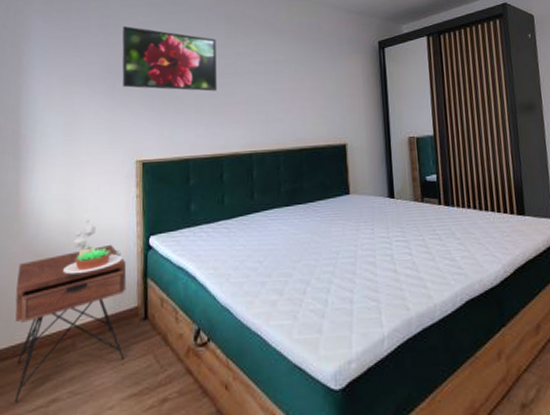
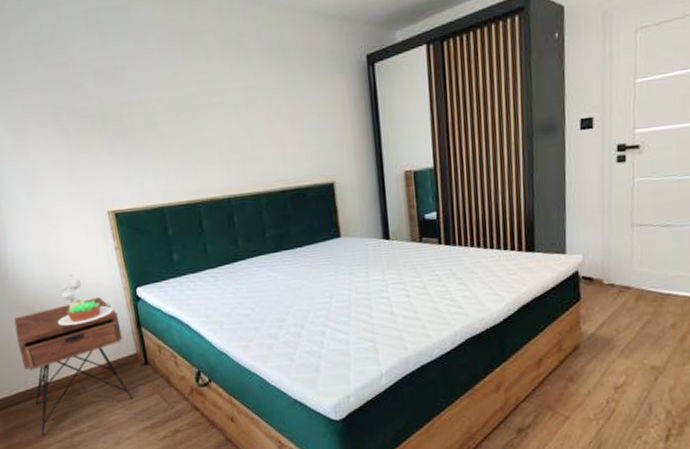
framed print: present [122,25,217,91] -> none [62,54,183,130]

